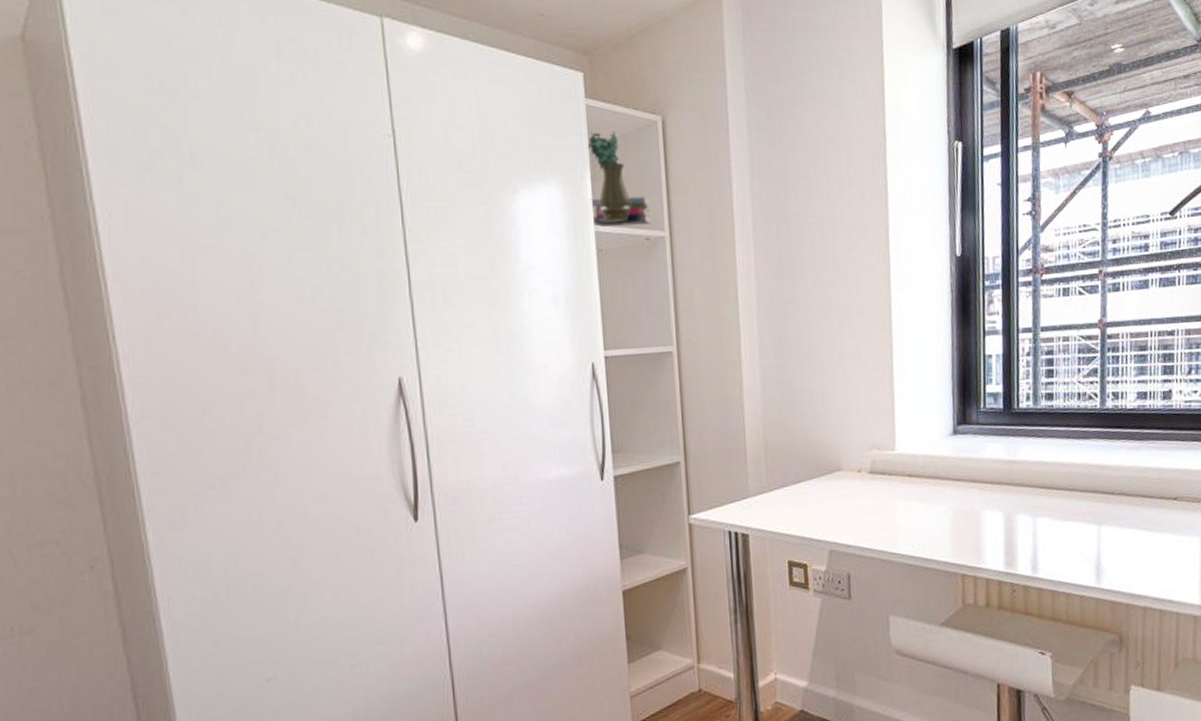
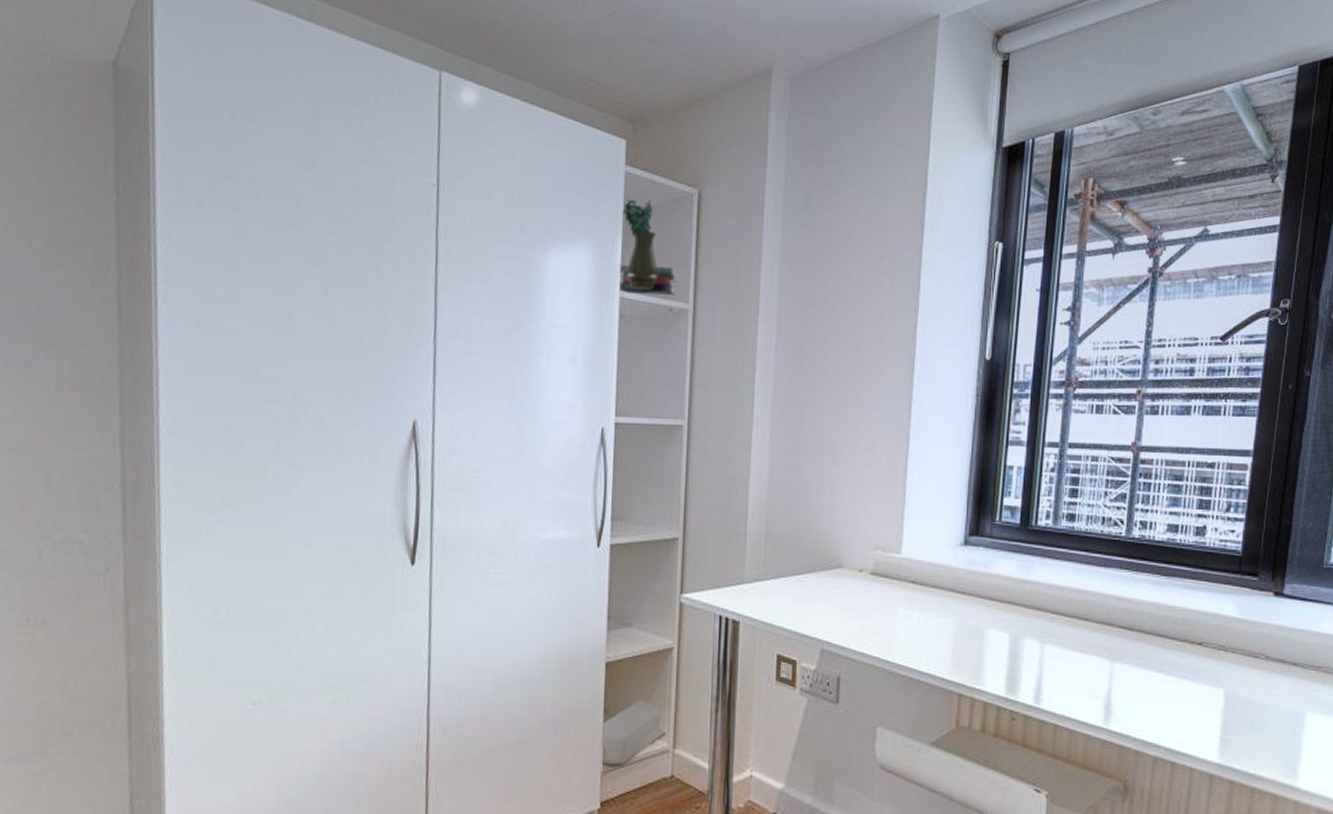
decorative box: none [625,620,690,690] -> present [600,698,667,766]

